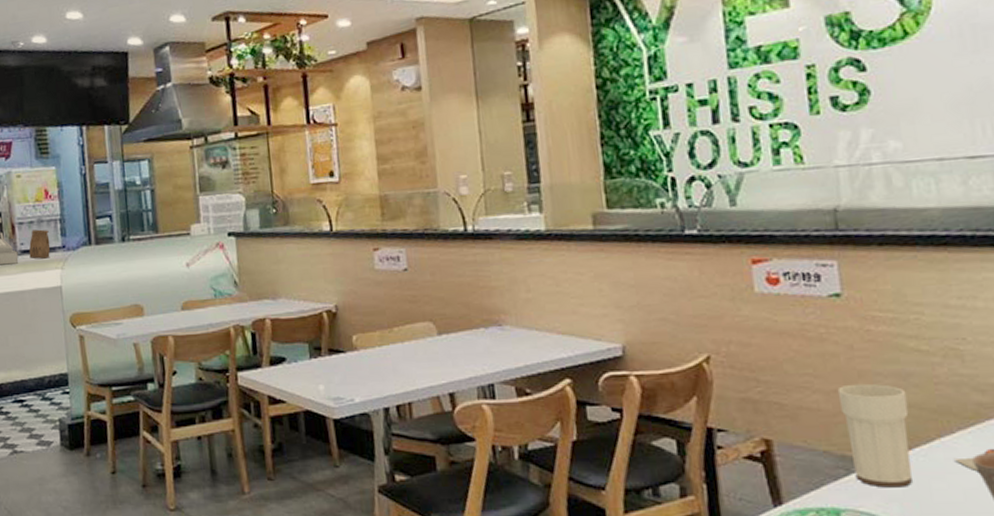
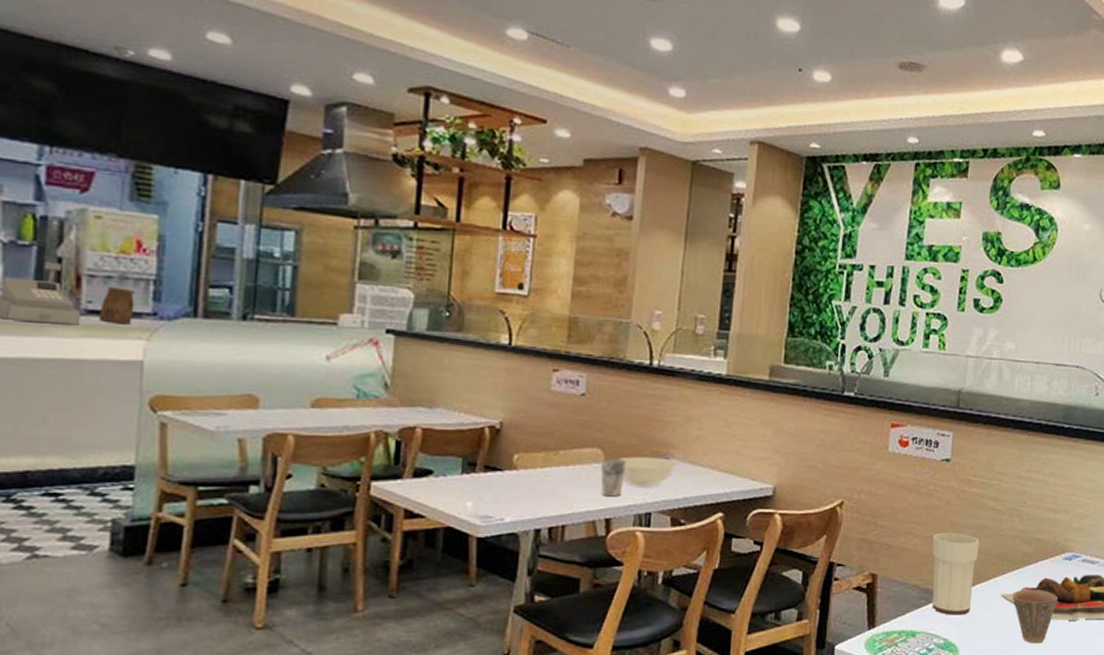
cup: none [435,330,461,370] -> present [600,459,628,497]
bowl: none [450,325,509,359] -> present [617,456,675,488]

